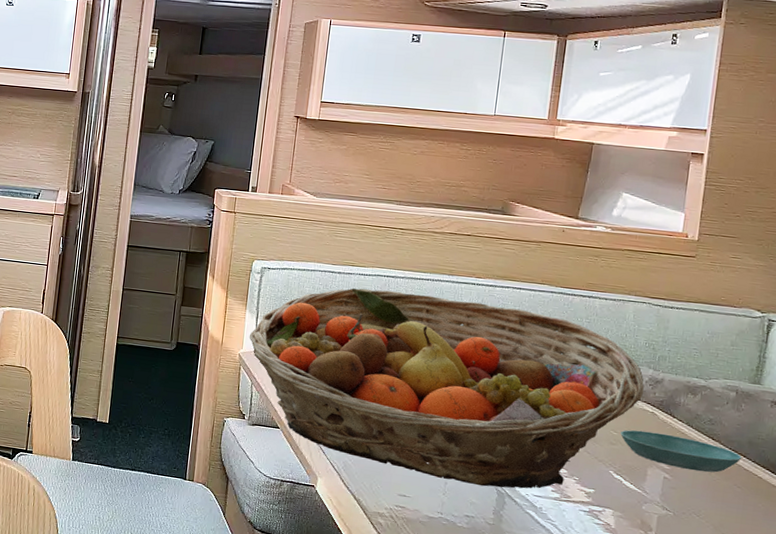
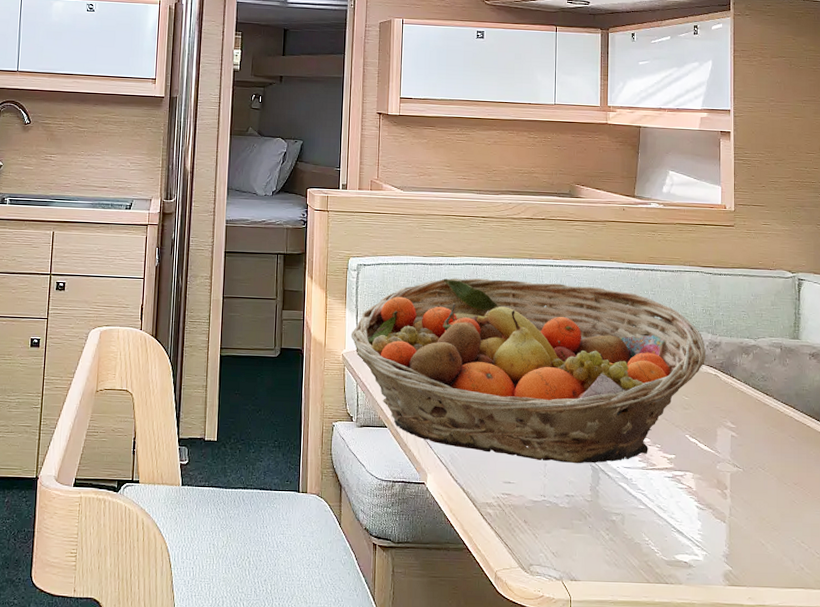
saucer: present [620,430,742,473] -> none [691,393,792,427]

